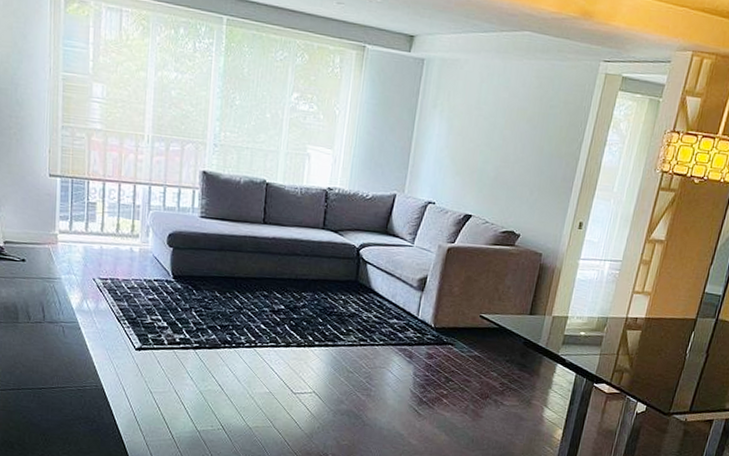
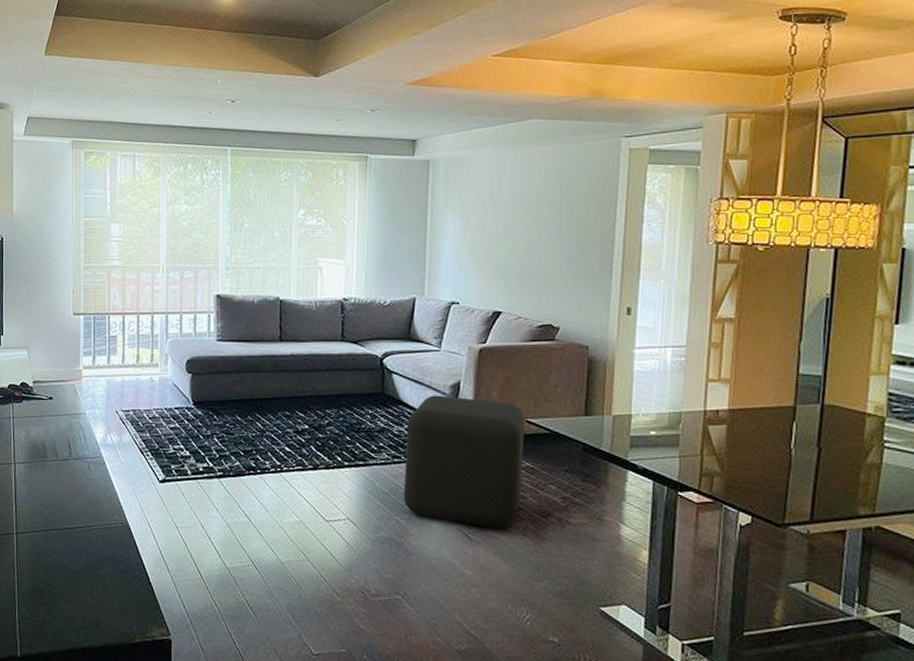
cube: none [365,286,479,407] -> present [403,395,525,530]

